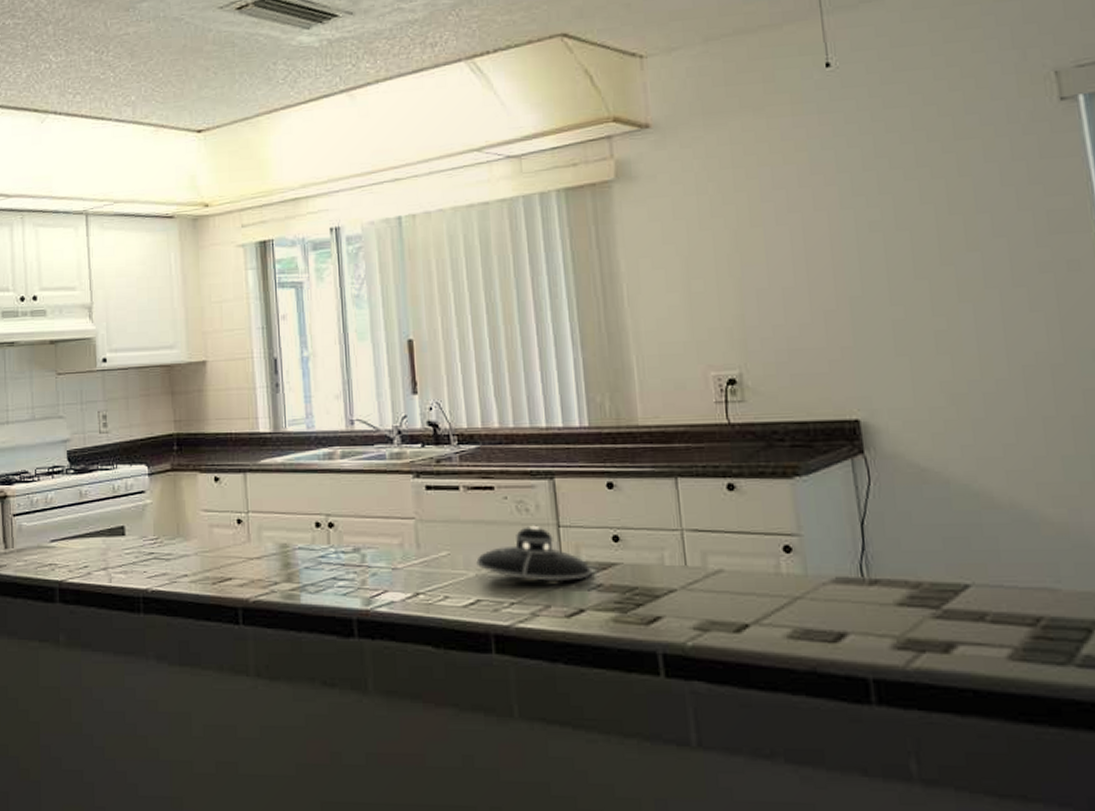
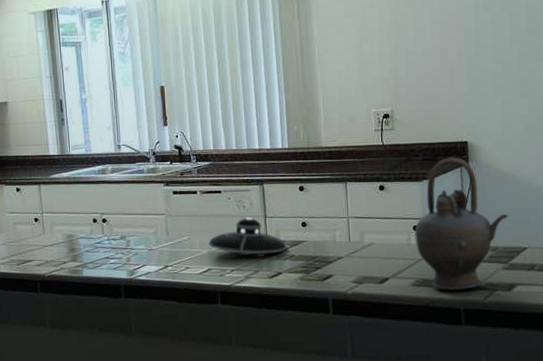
teapot: none [786,443,935,648] -> present [415,157,508,291]

